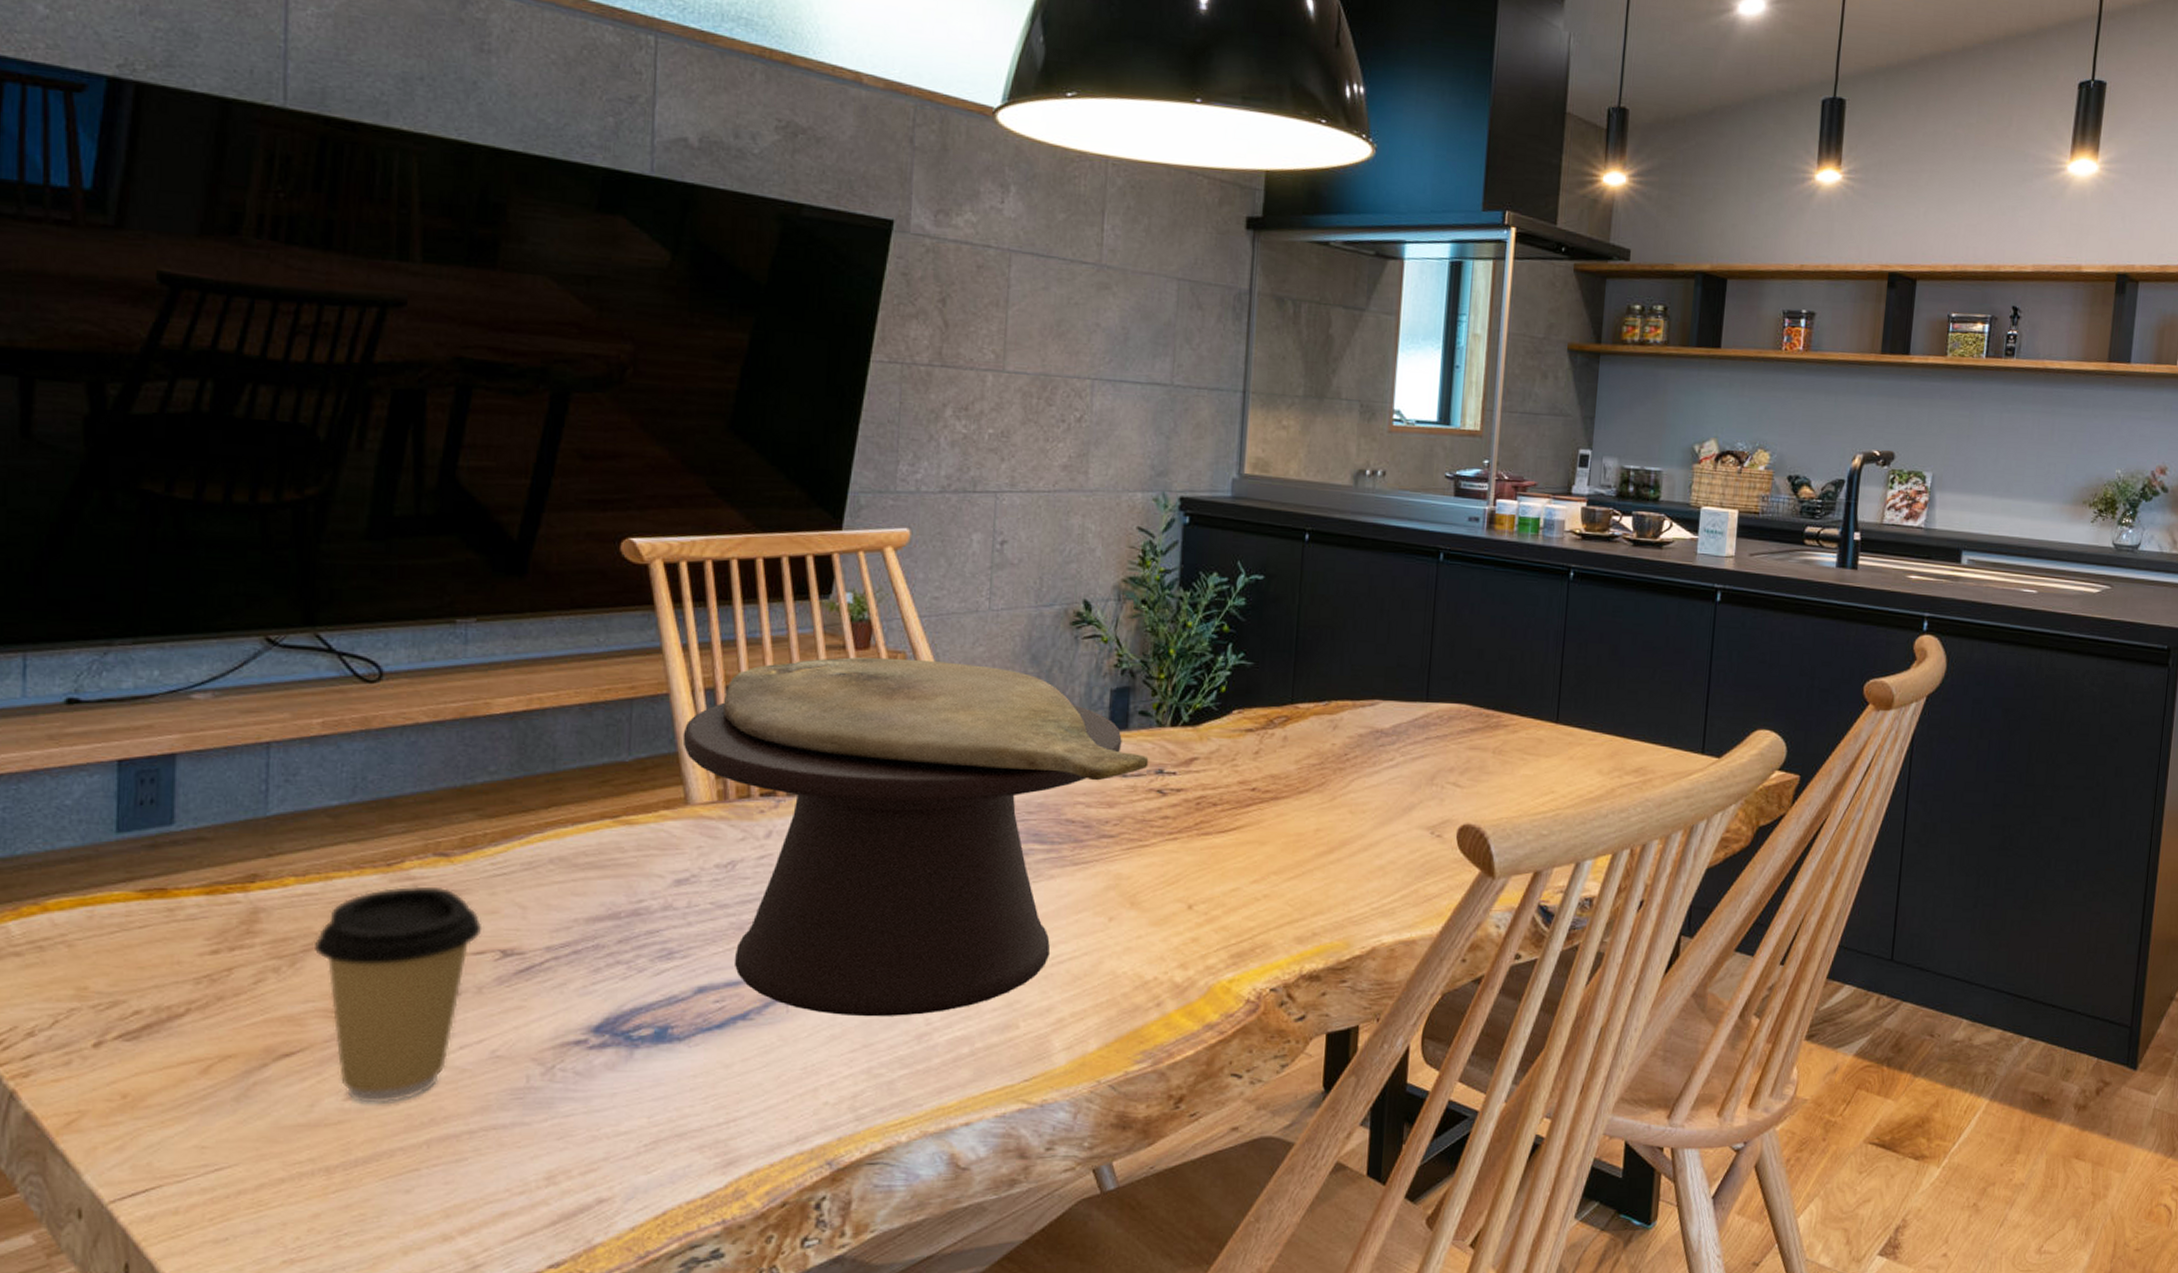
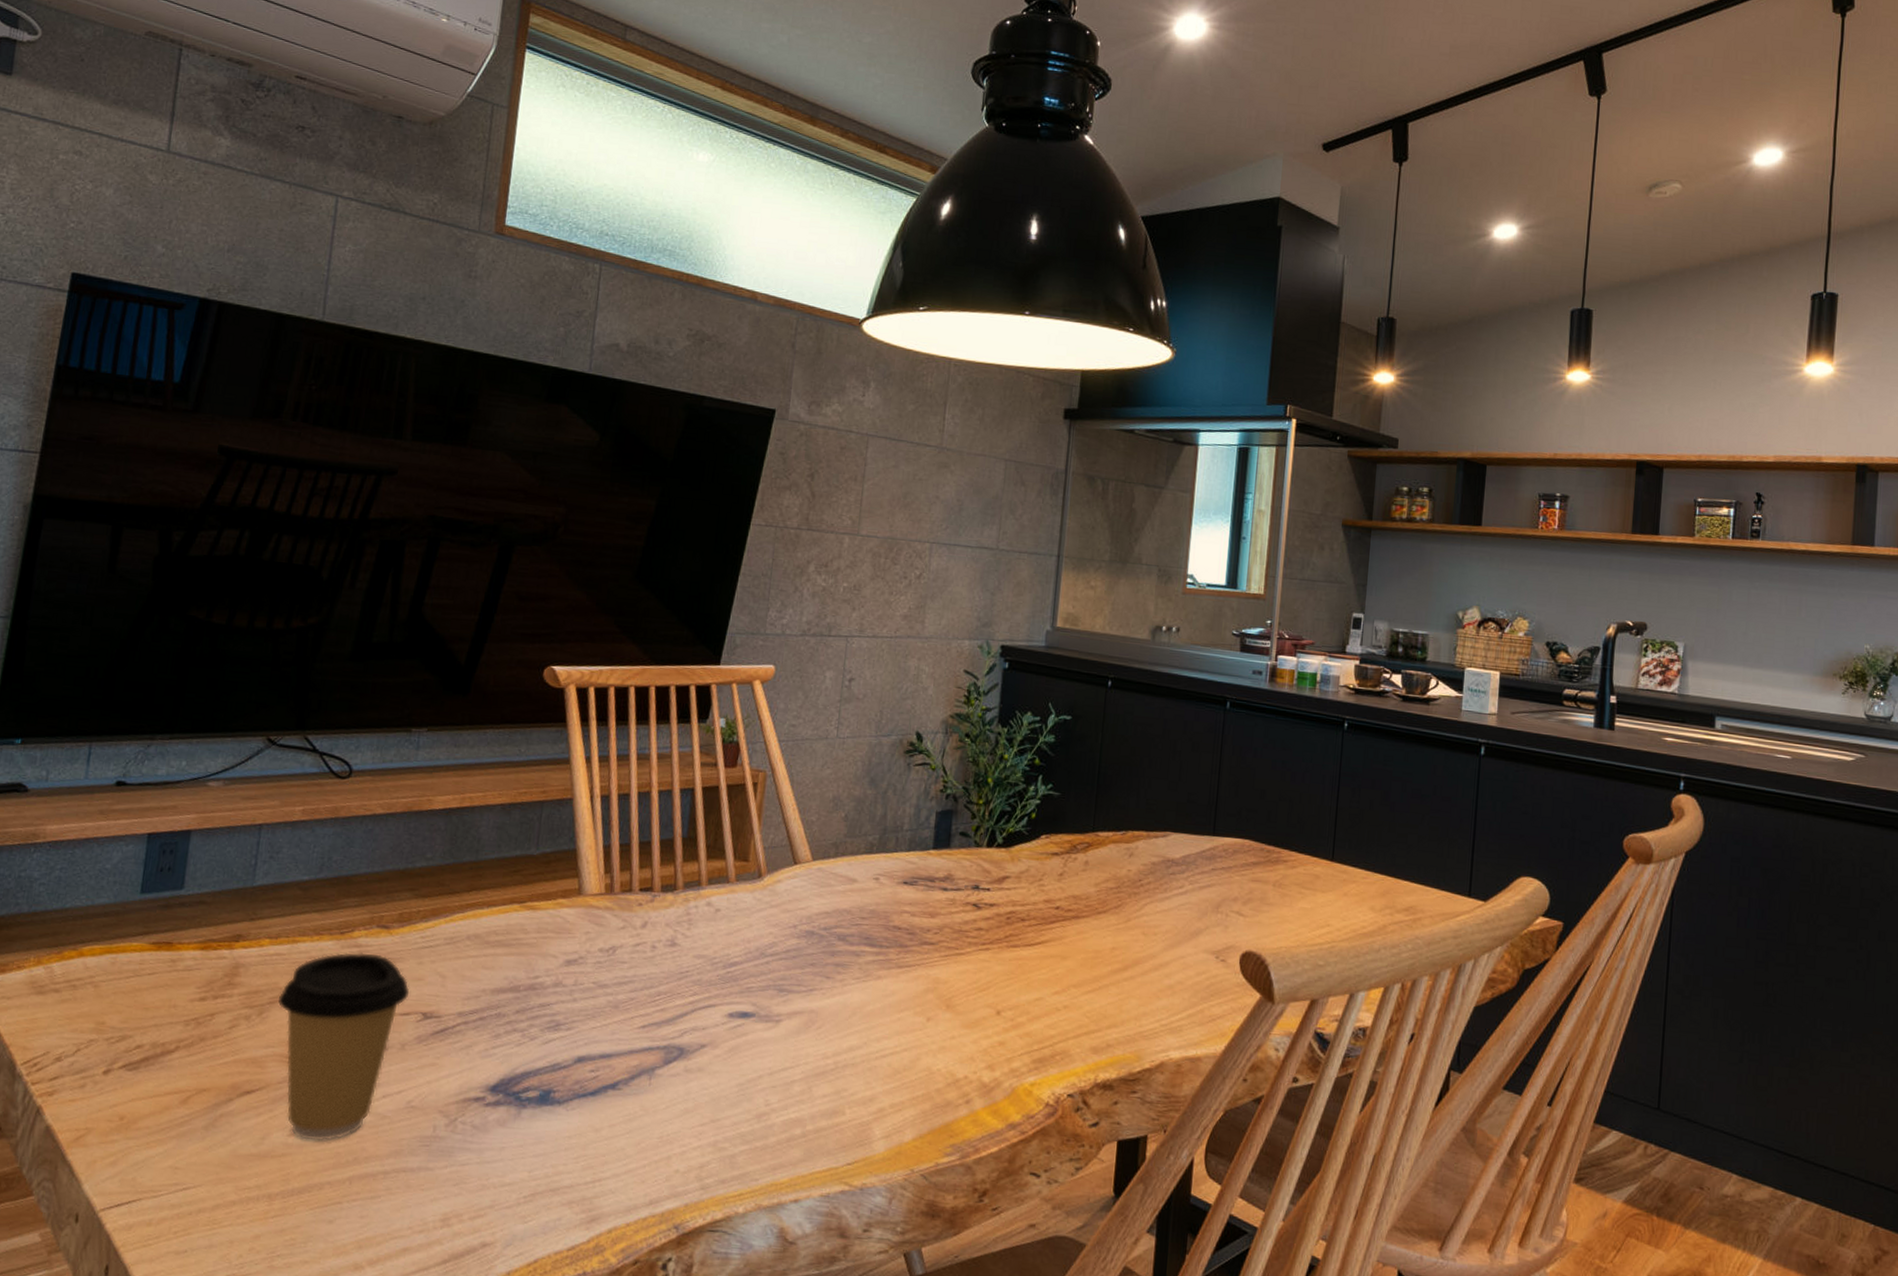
decorative bowl: present [682,656,1149,1017] -> none [580,773,967,1096]

